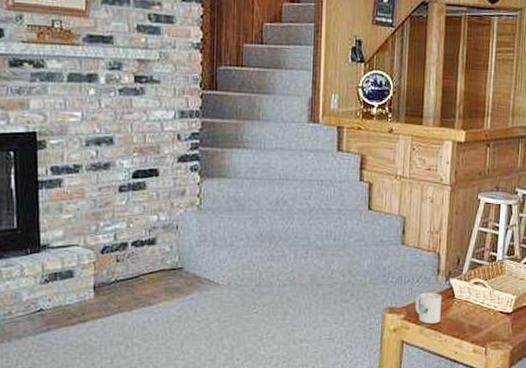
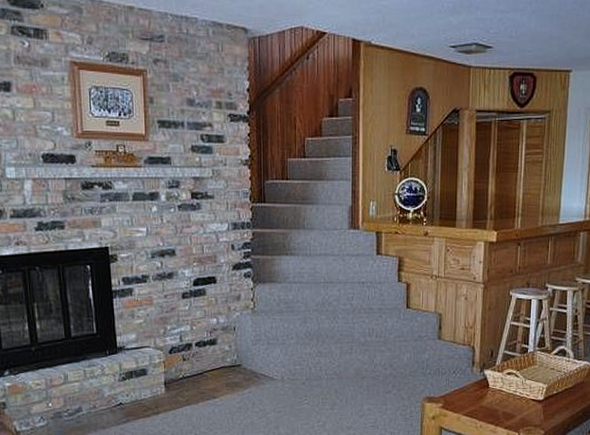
mug: present [415,292,442,323] -> none [452,383,476,411]

